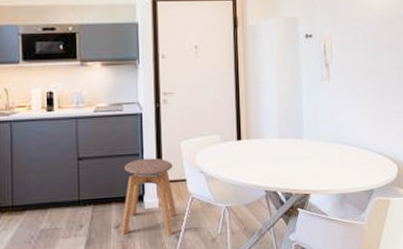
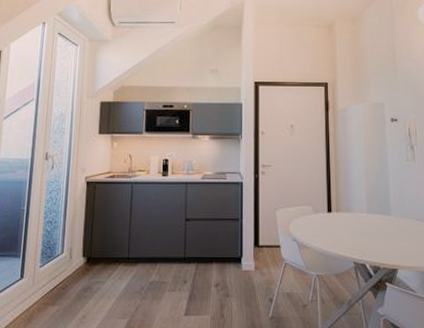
stool: present [121,158,177,236] -> none [220,223,271,299]

